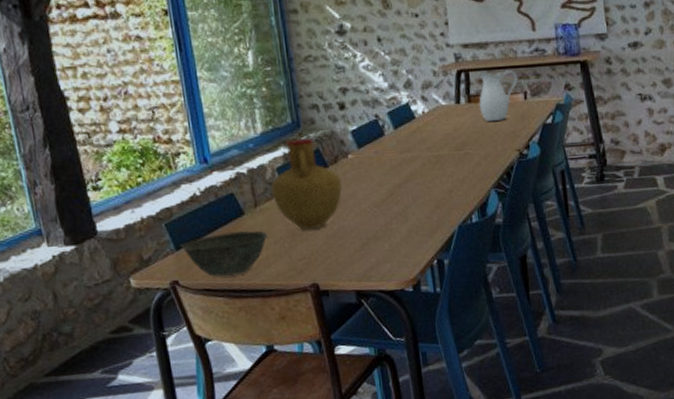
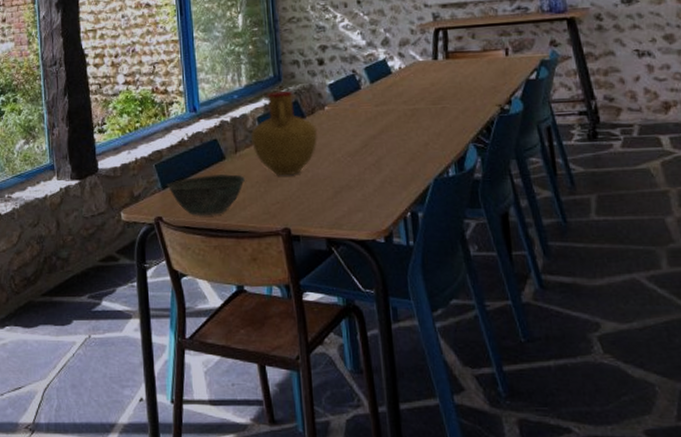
pitcher: present [477,70,518,121] -> none [456,28,498,77]

